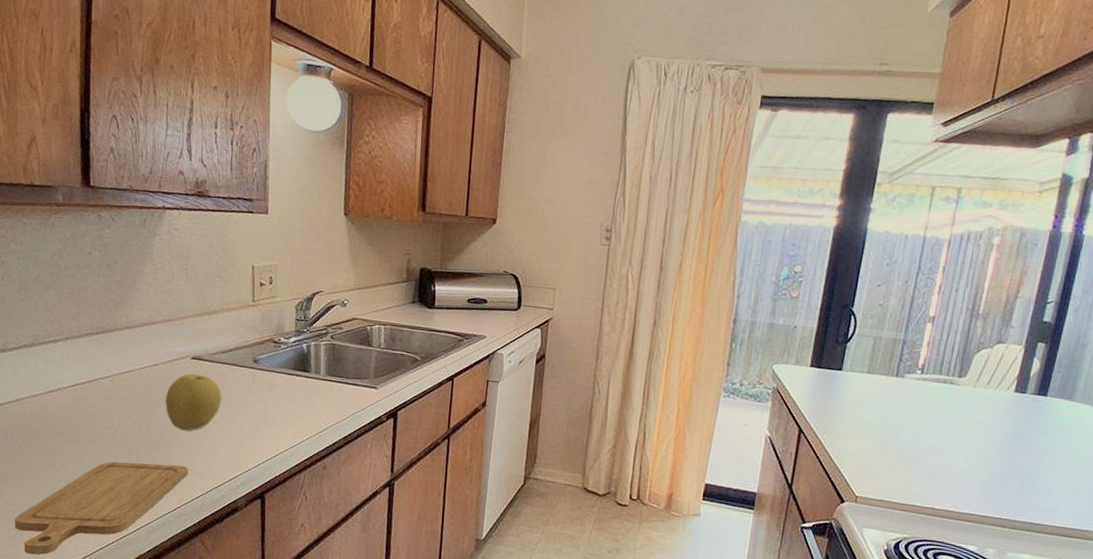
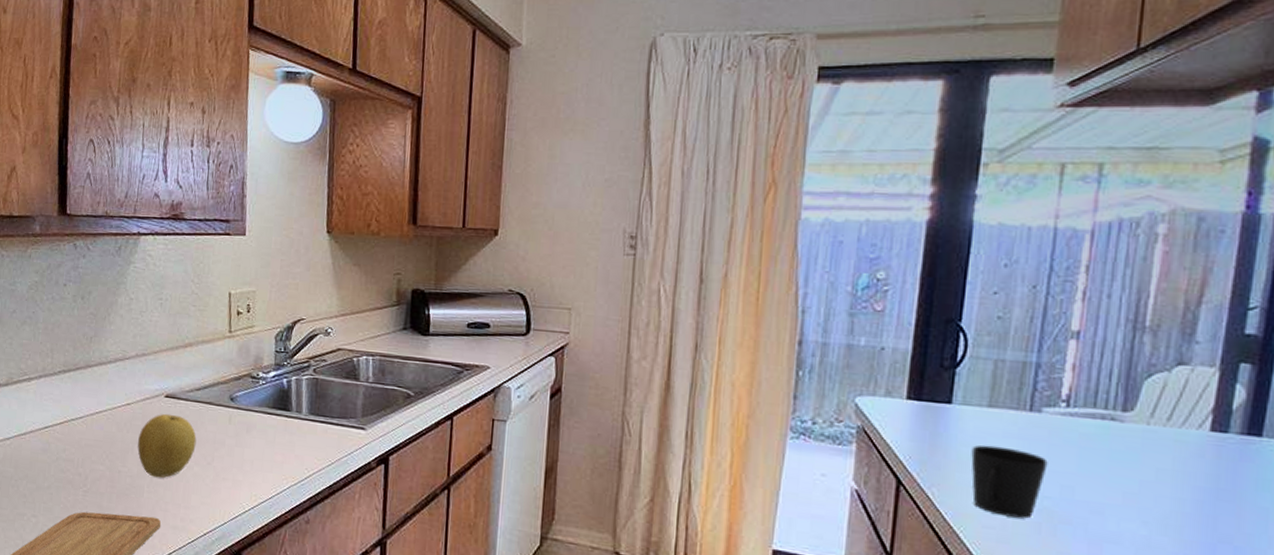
cup: none [852,402,905,457] -> present [971,445,1048,519]

